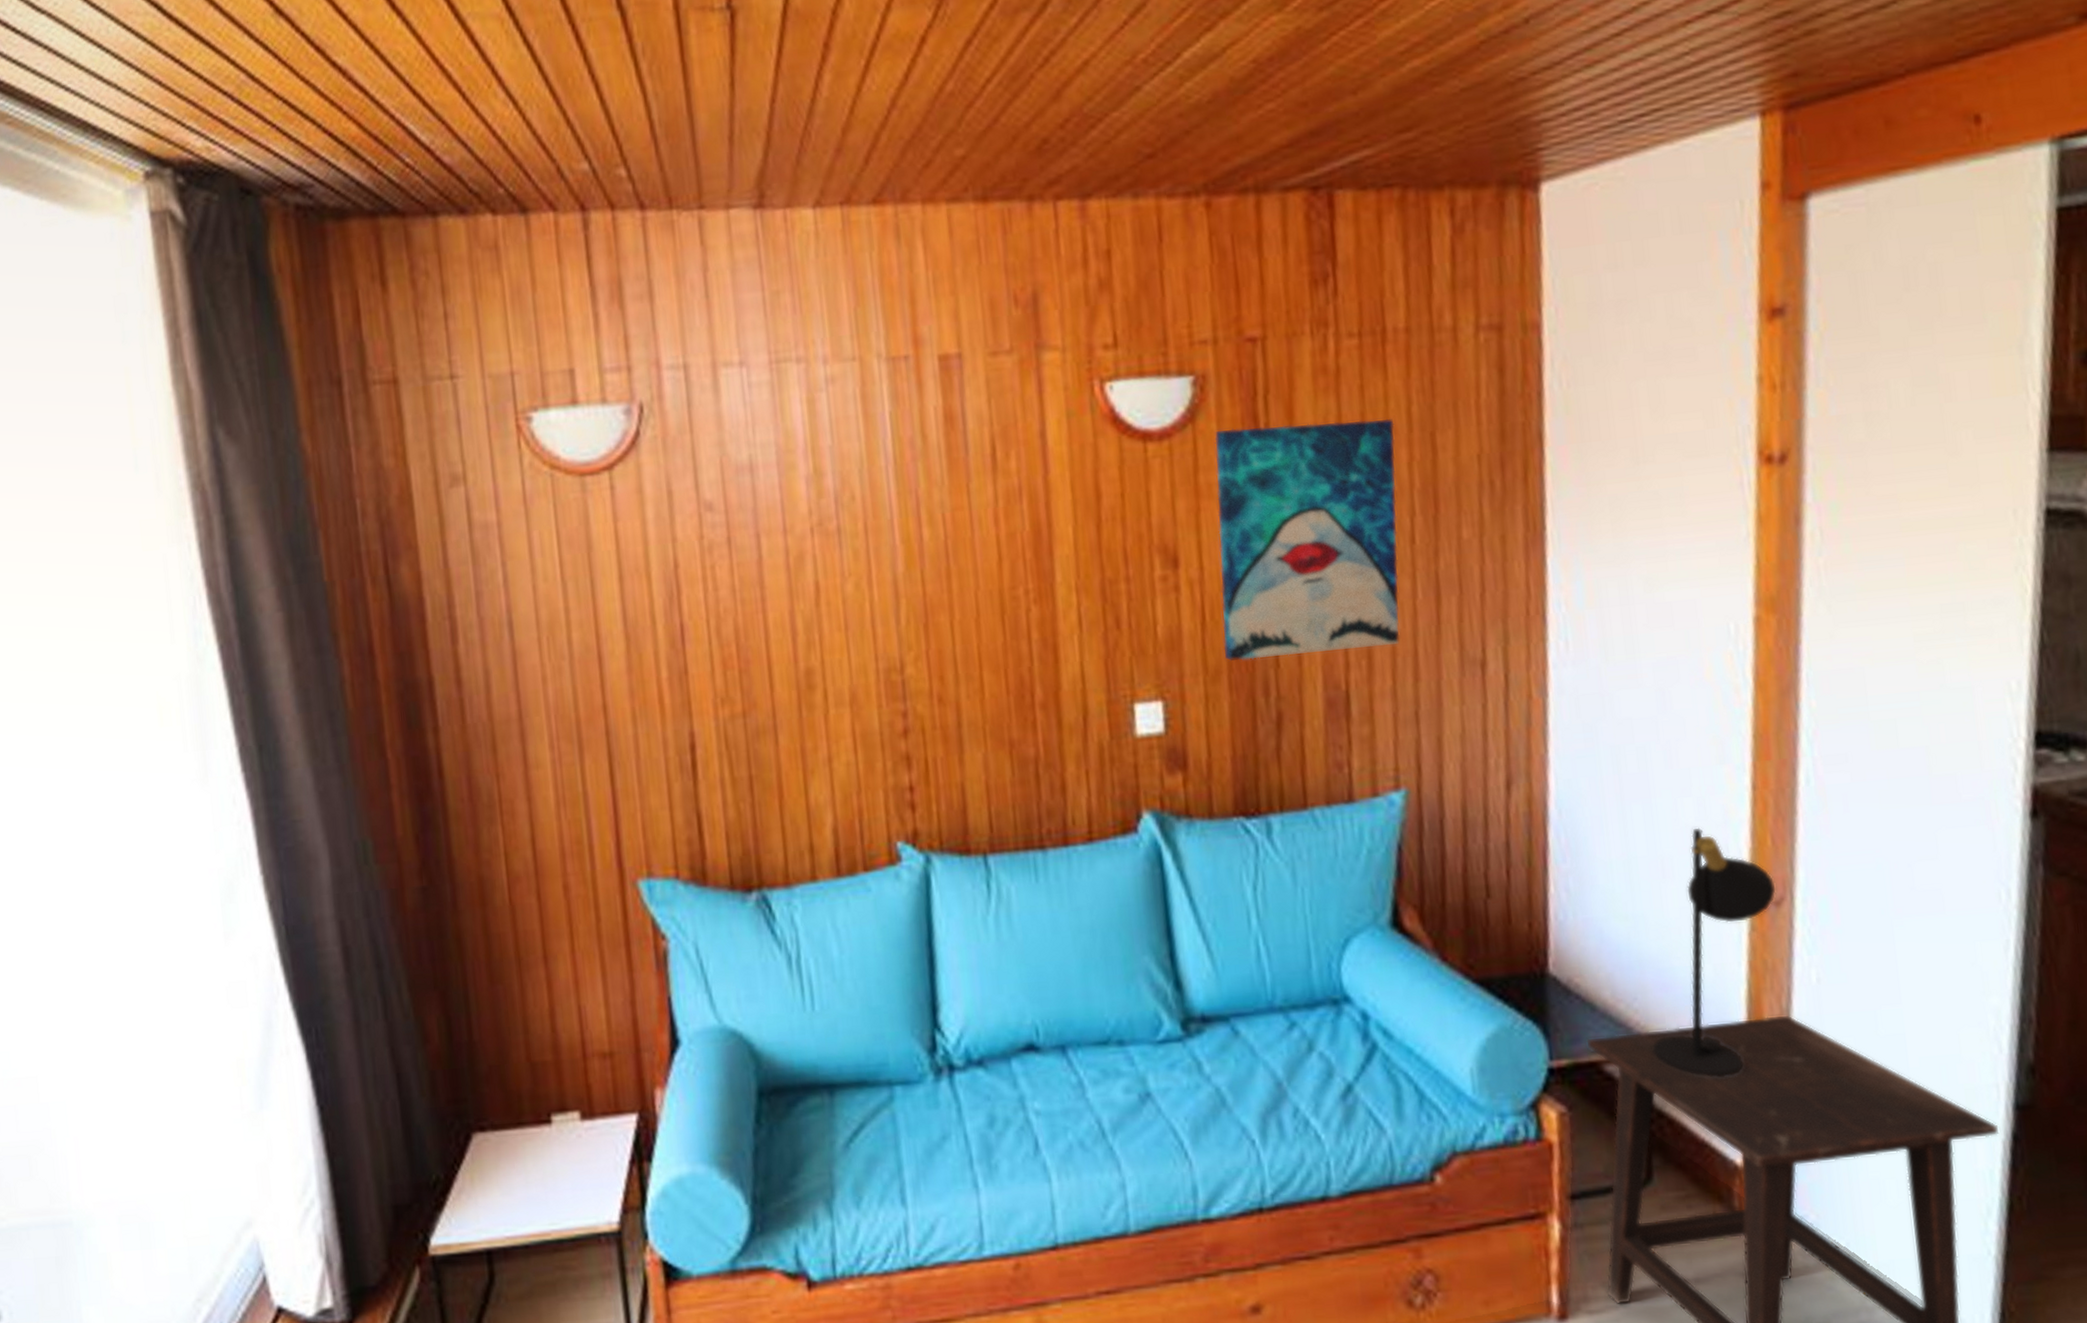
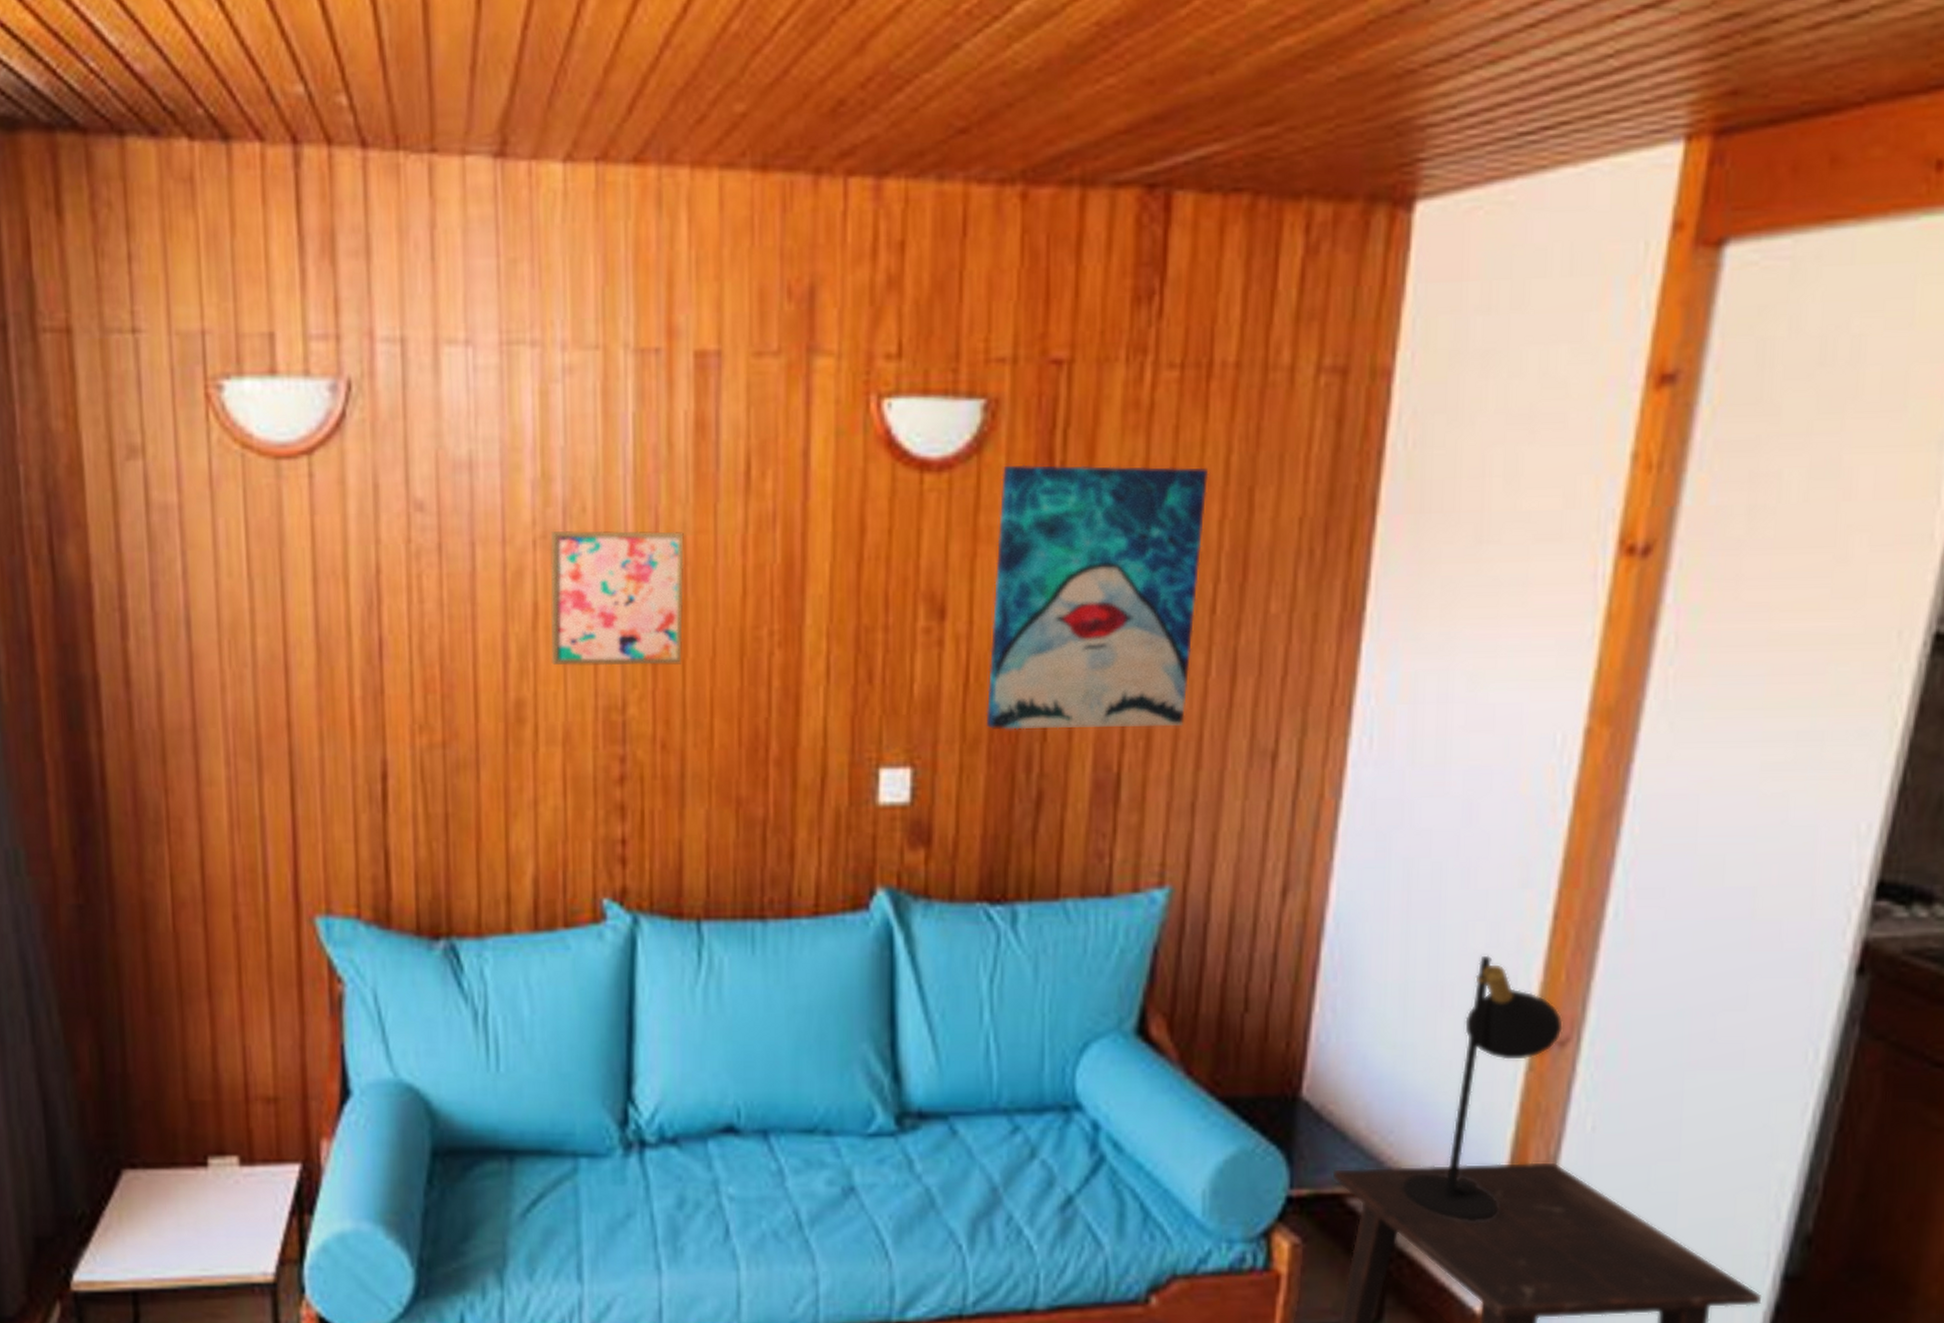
wall art: none [826,510,950,636] -> present [550,530,684,666]

